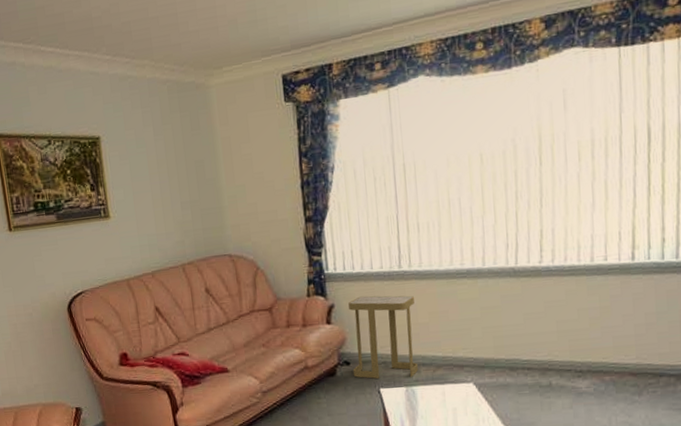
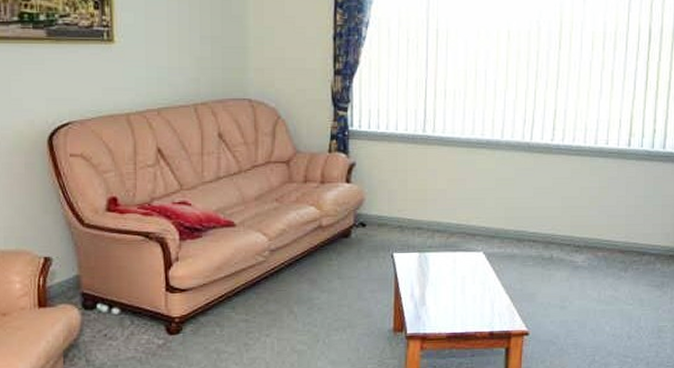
side table: present [348,295,419,379] -> none [368,157,435,243]

